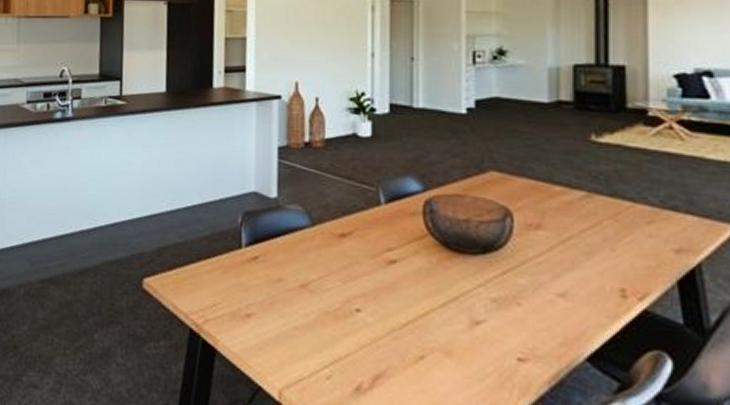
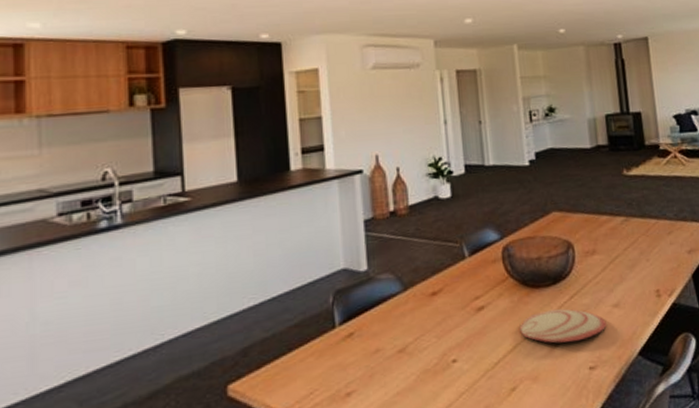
plate: none [436,281,546,325] -> present [519,308,607,344]

